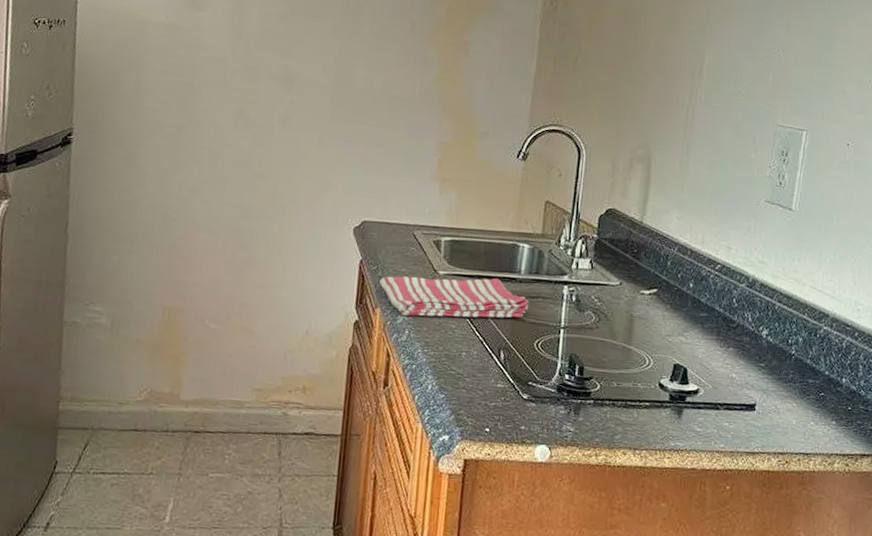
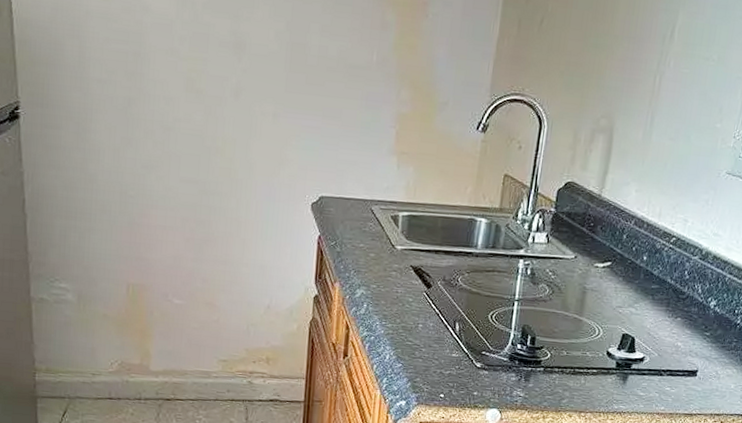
dish towel: present [379,276,530,318] -> none [338,251,485,292]

